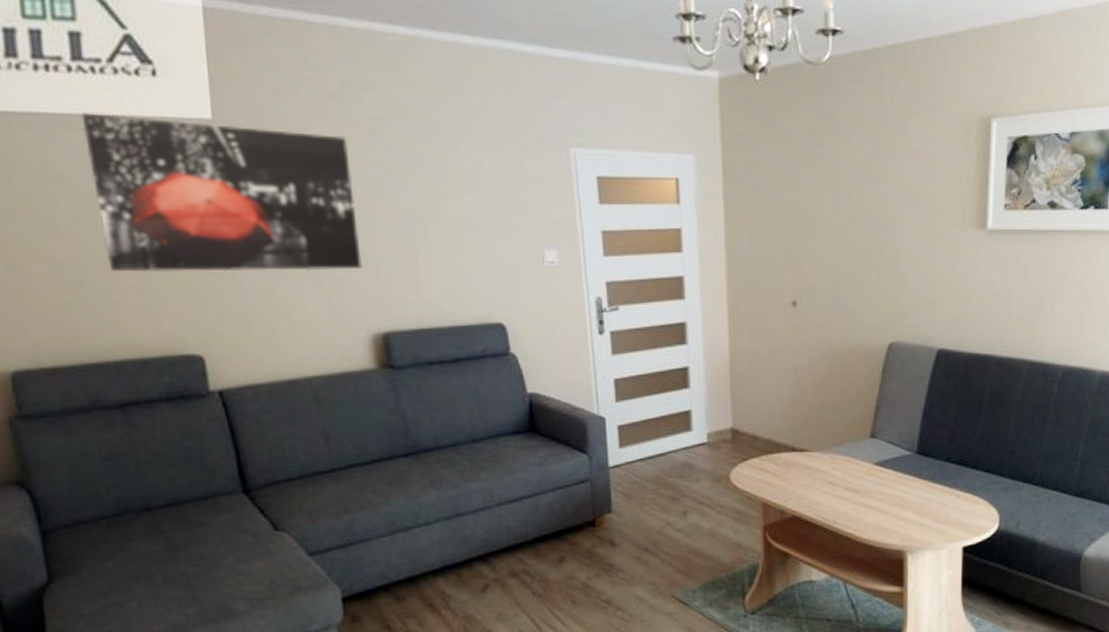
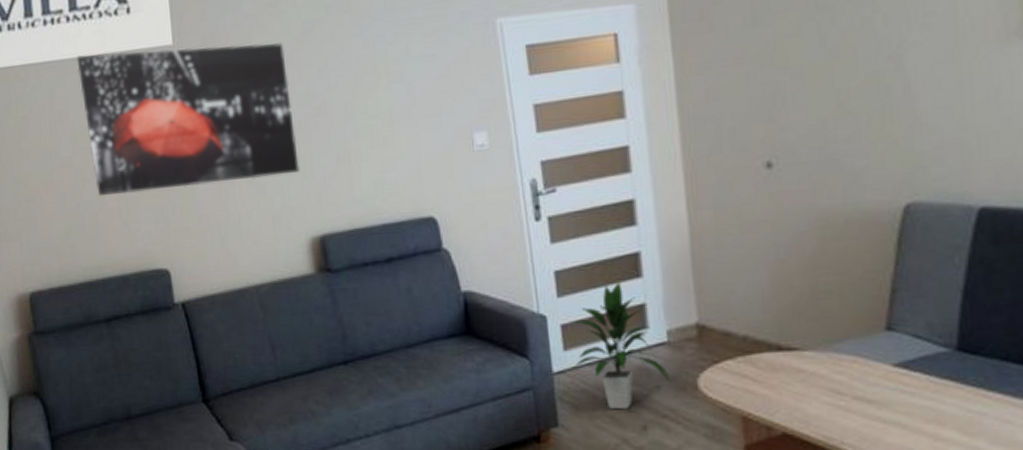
indoor plant: none [626,391,709,498] -> present [571,281,672,410]

